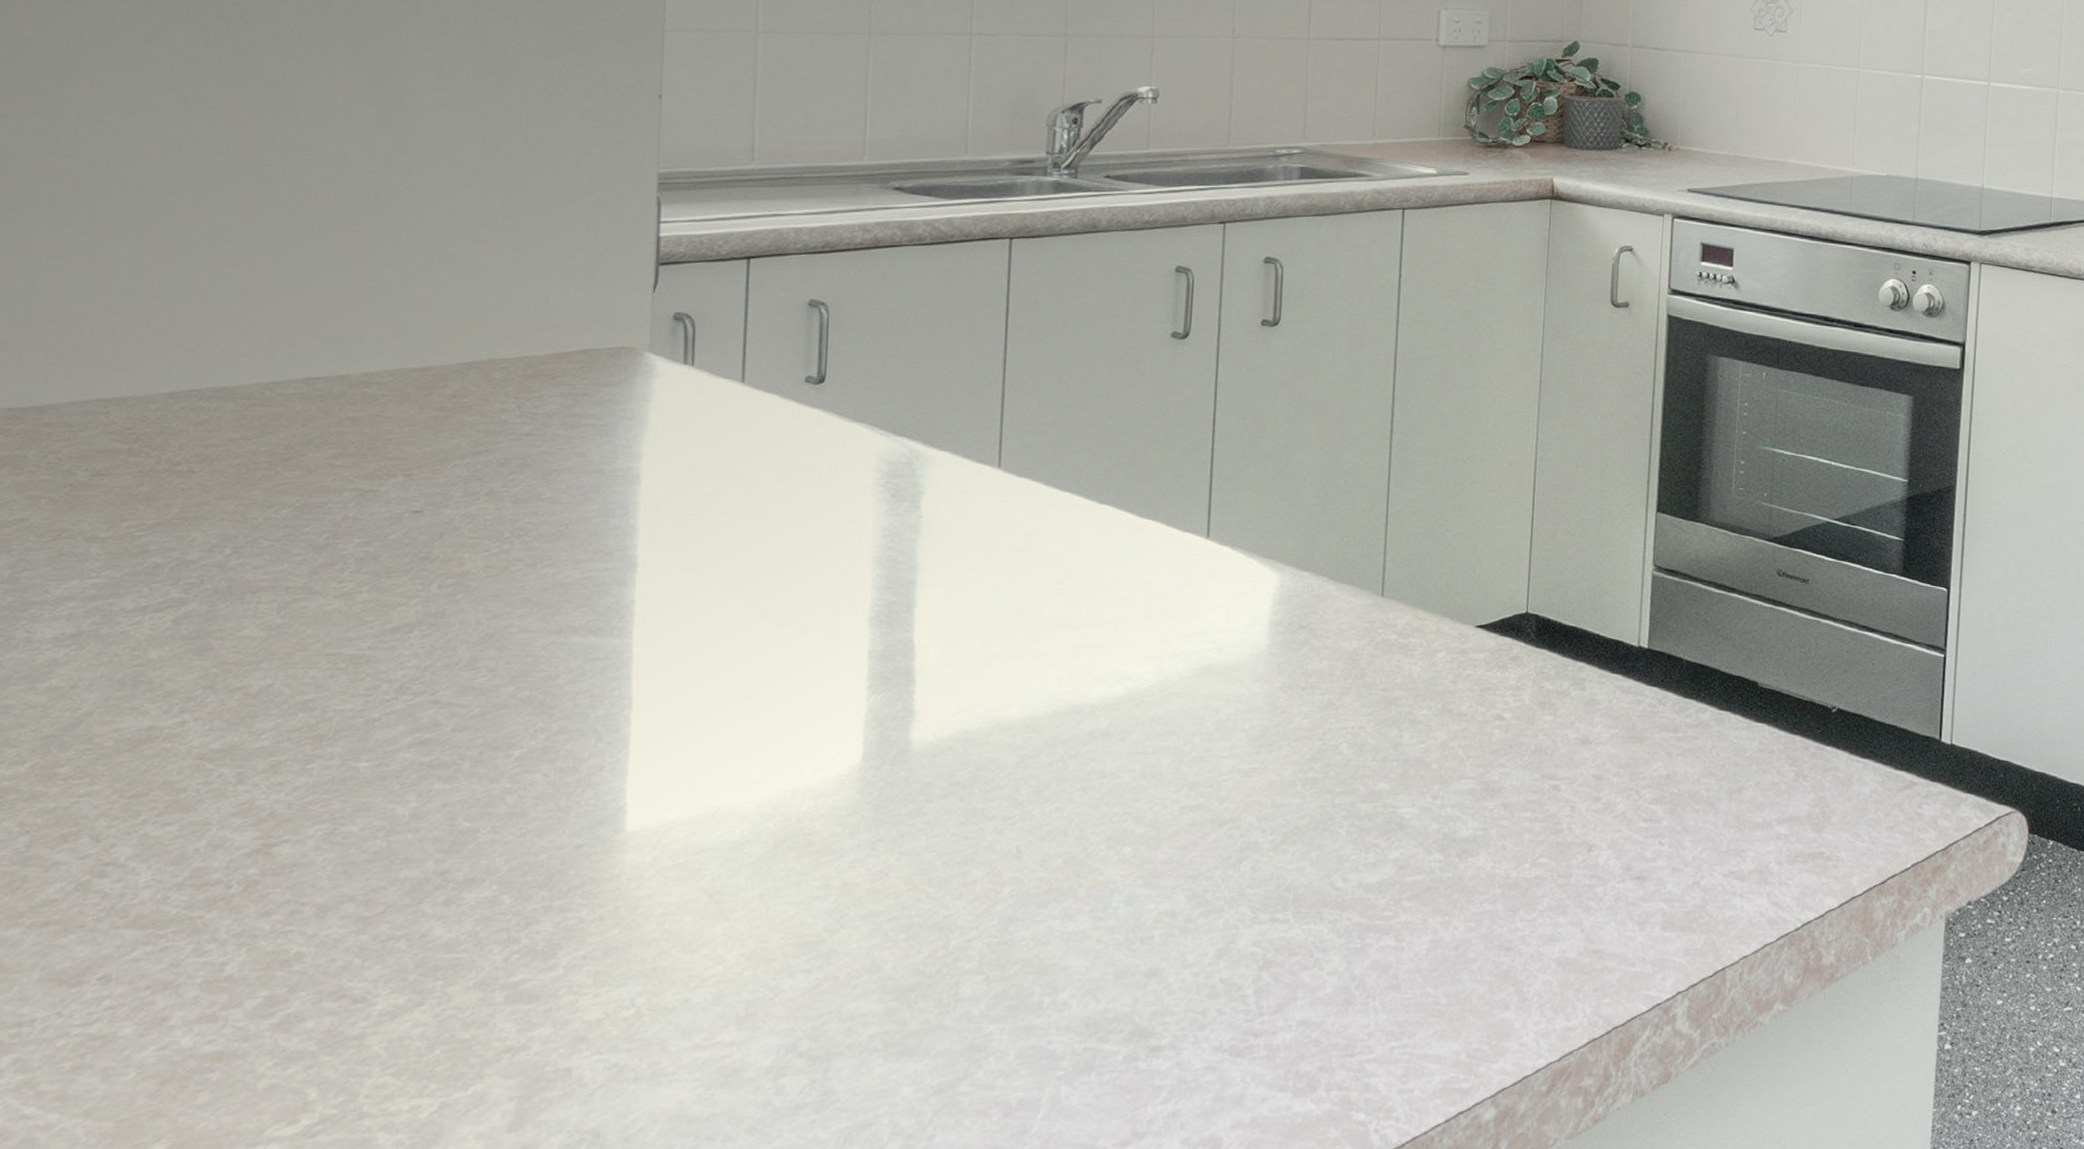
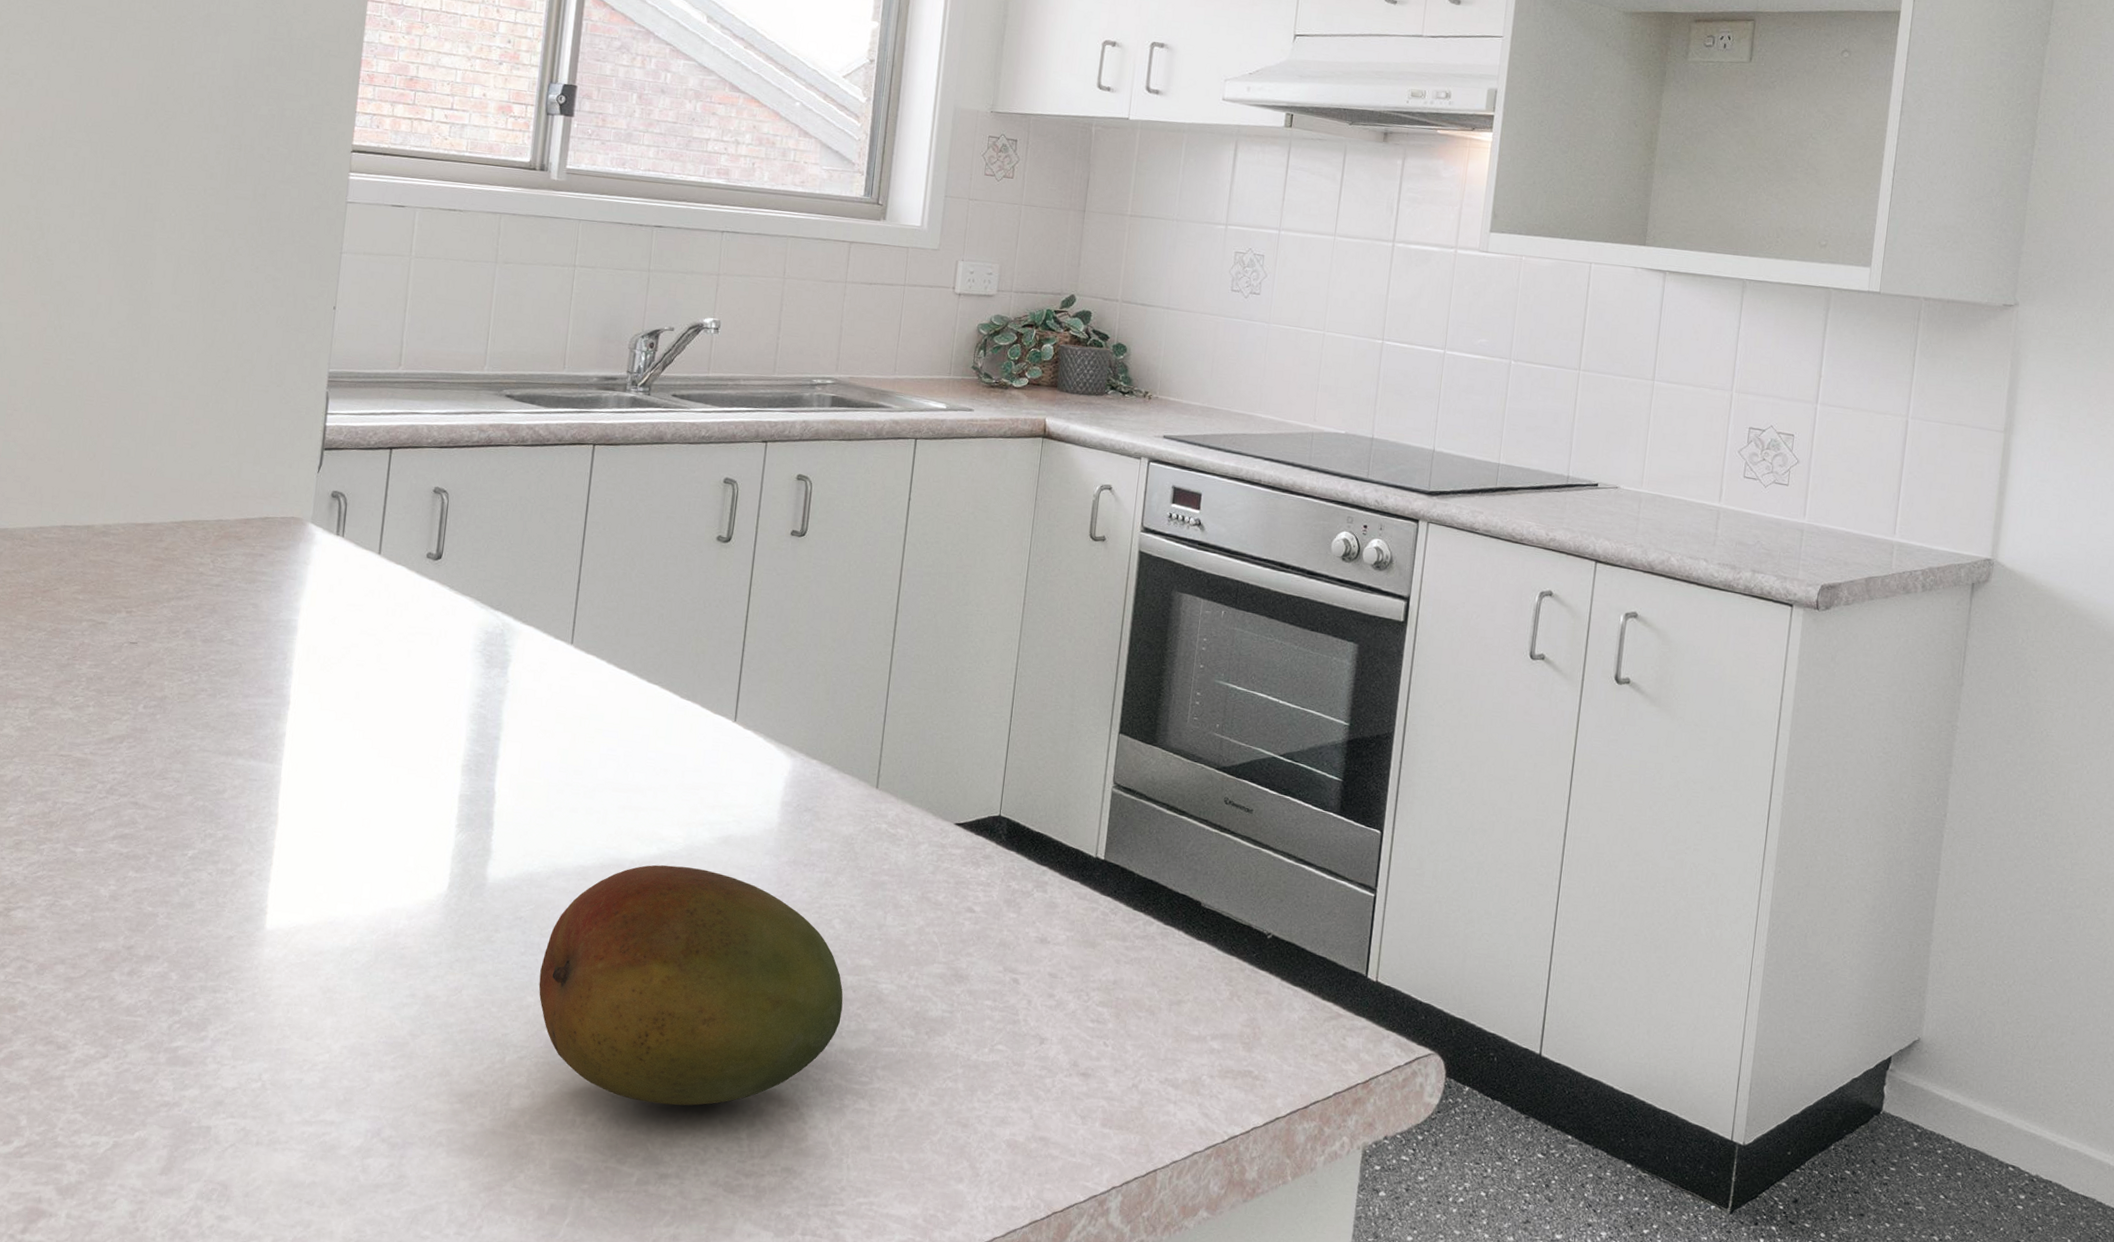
fruit: none [986,705,1358,971] -> present [539,864,843,1106]

